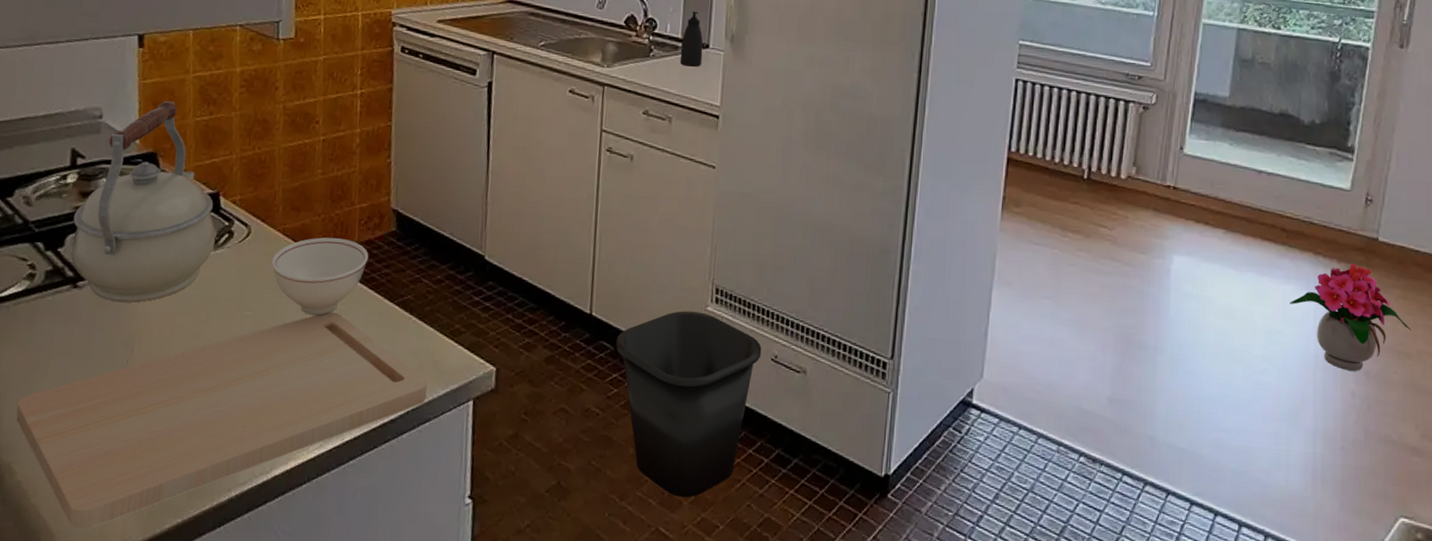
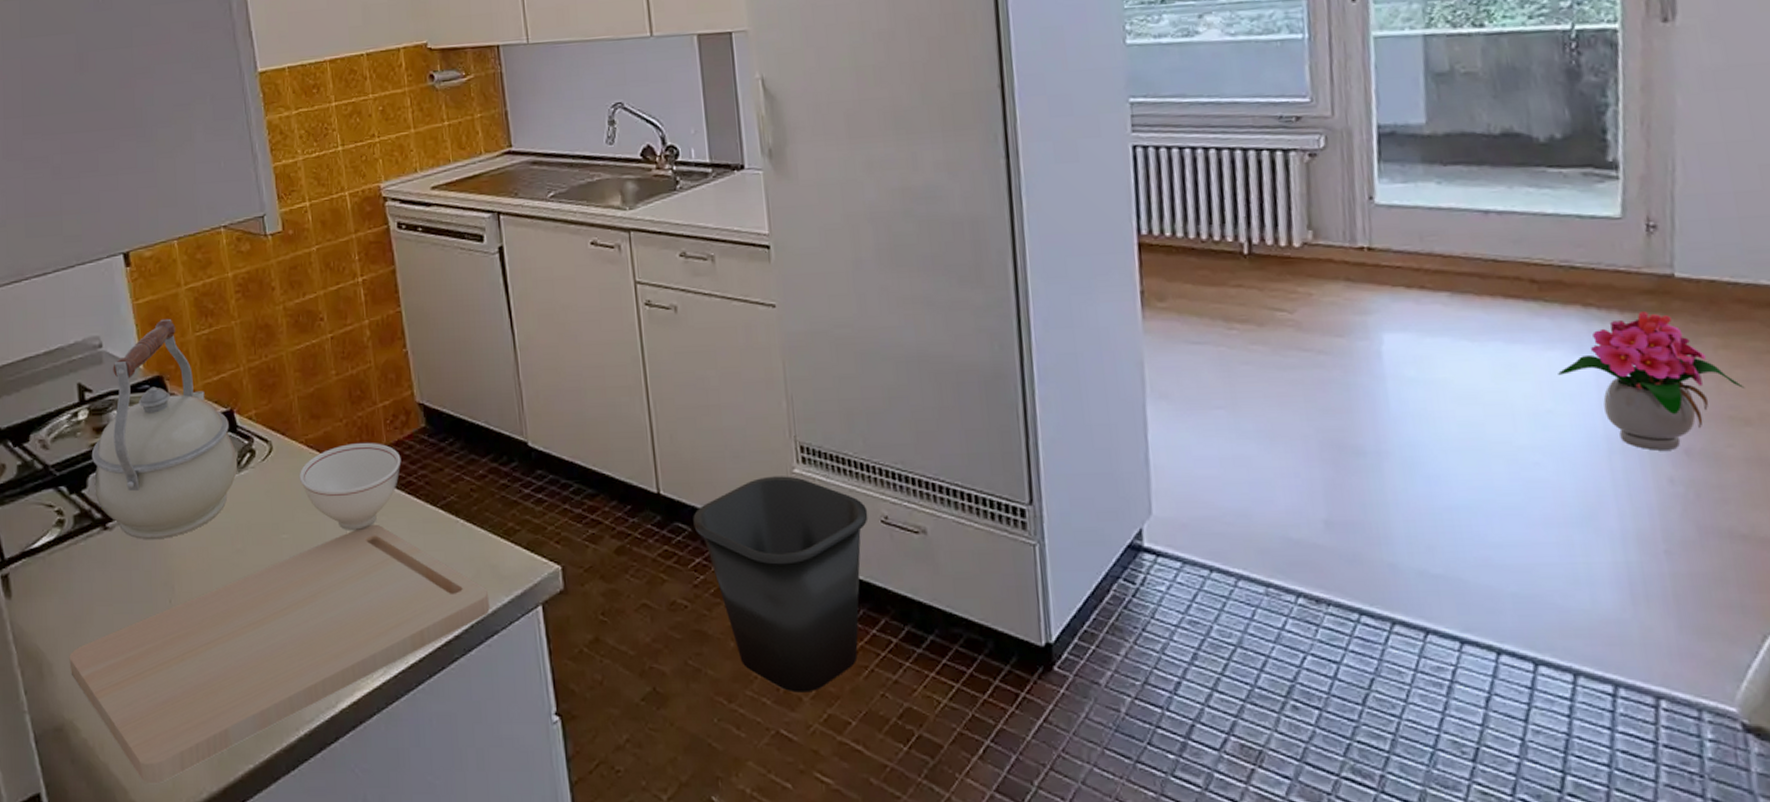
soap dispenser: present [679,11,703,67] -> none [711,128,739,194]

